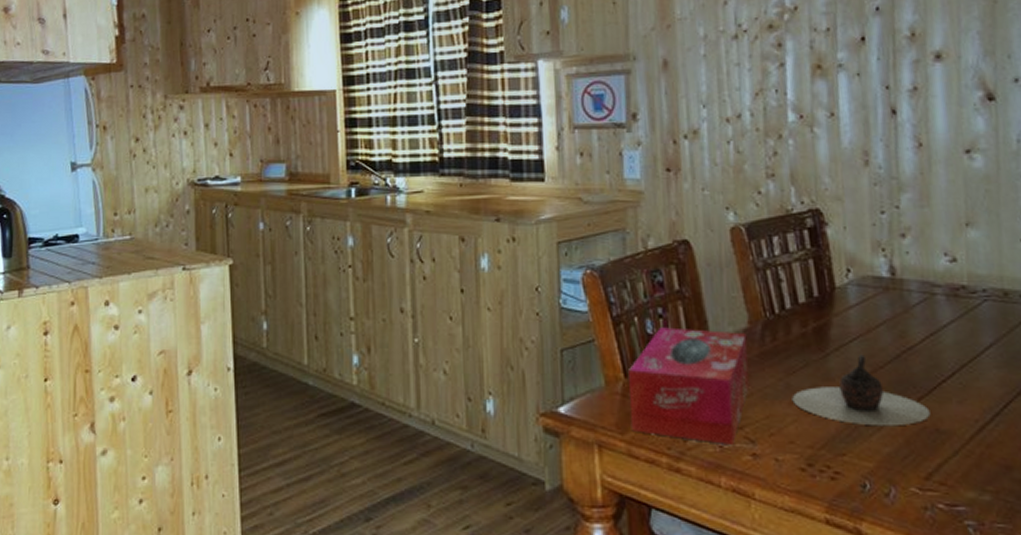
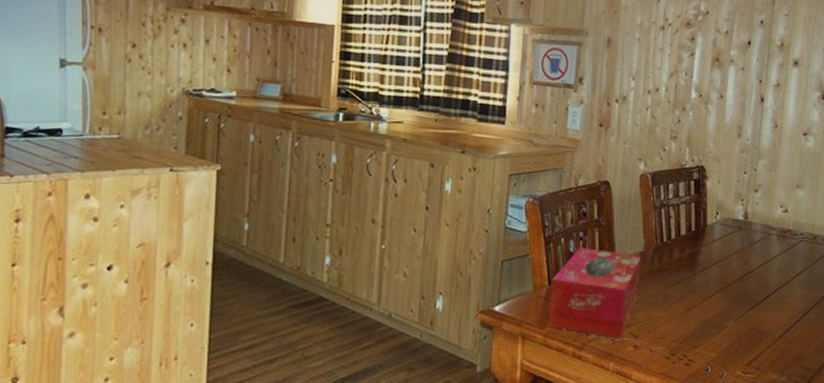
teapot: present [792,354,931,427] -> none [667,275,757,328]

